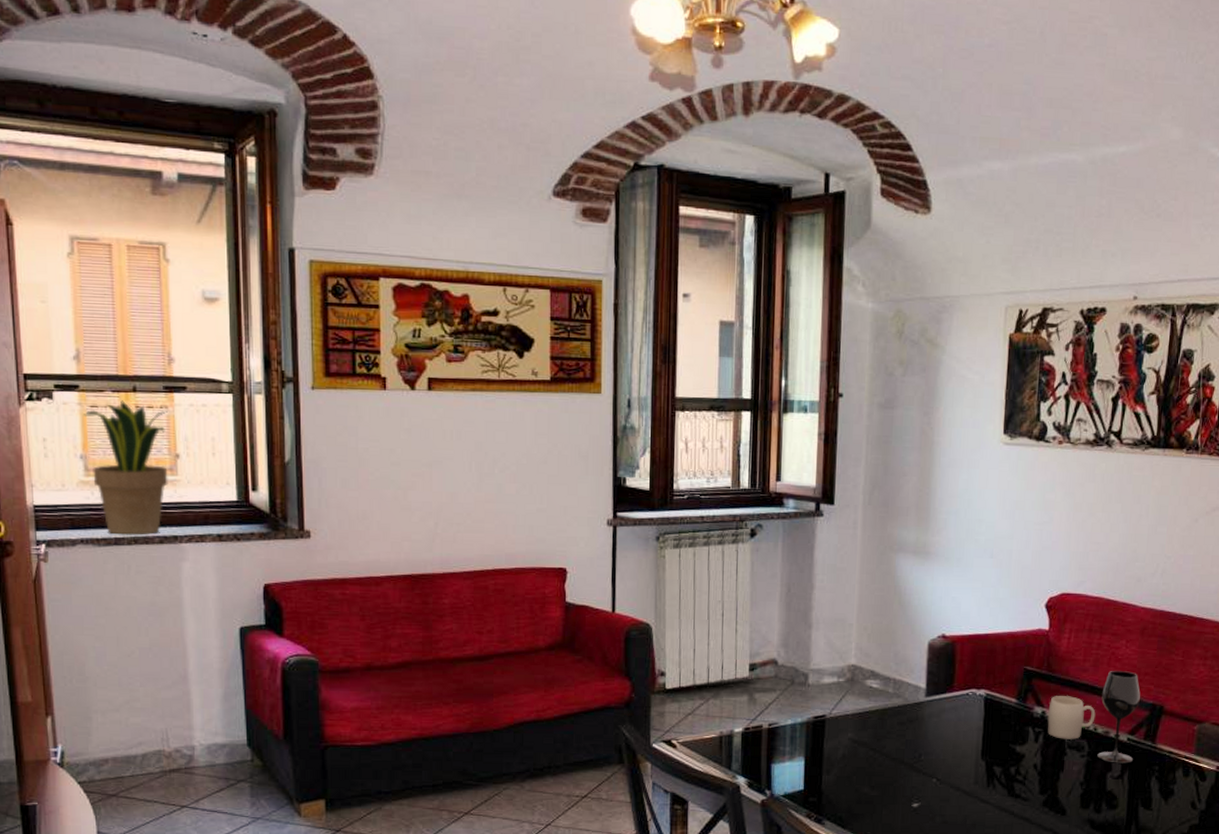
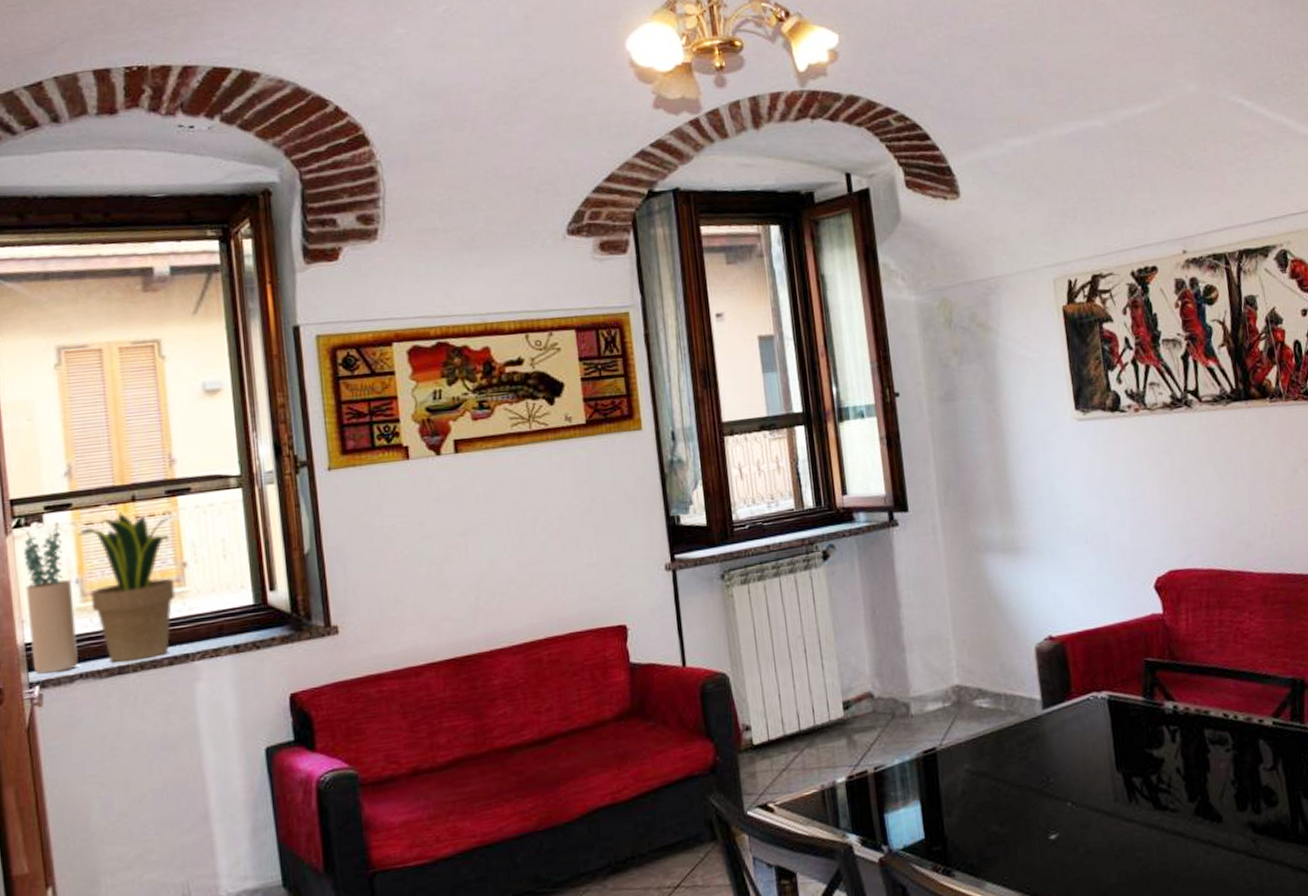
vase: none [34,401,80,535] -> present [23,522,78,674]
mug: present [1047,696,1096,739] -> none [1179,684,1233,735]
wineglass: present [1097,671,1141,763] -> none [1234,646,1285,753]

